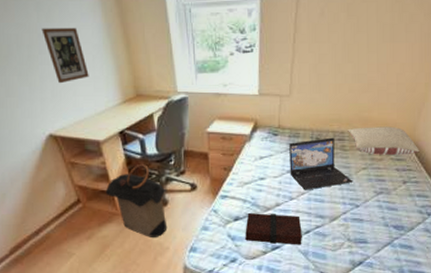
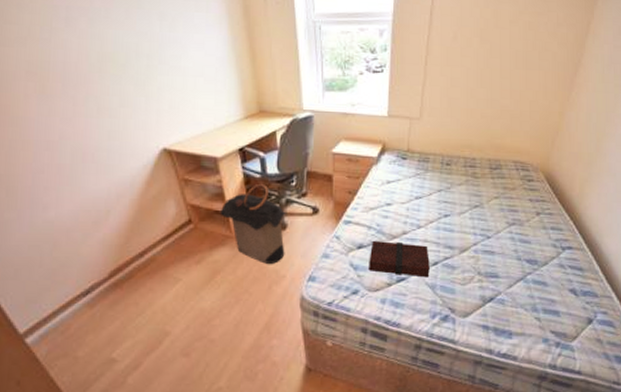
picture frame: present [41,28,89,84] -> none [163,38,211,96]
laptop: present [289,137,353,190] -> none [418,164,485,219]
pillow: present [348,126,420,155] -> none [479,154,553,184]

